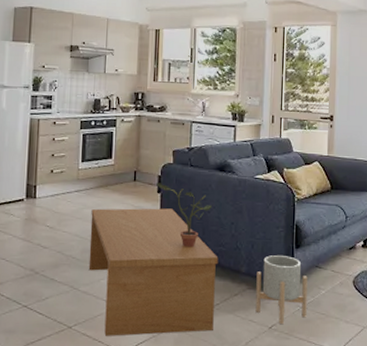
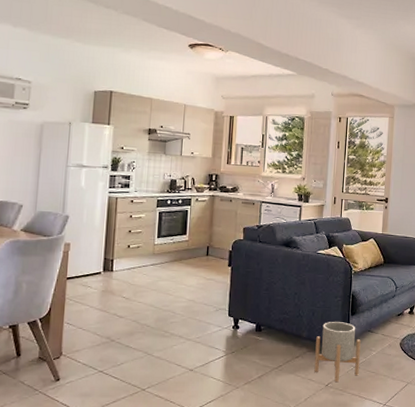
coffee table: present [88,208,219,336] -> none [162,280,282,397]
potted plant: present [156,183,212,248] -> none [227,257,278,316]

